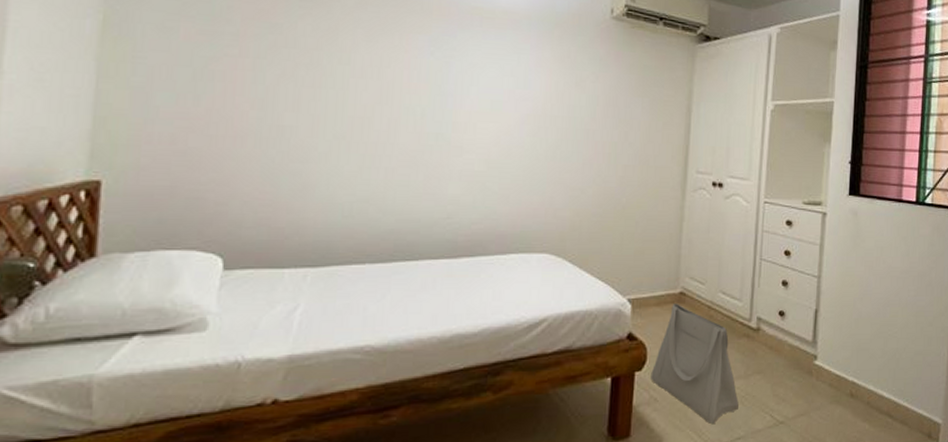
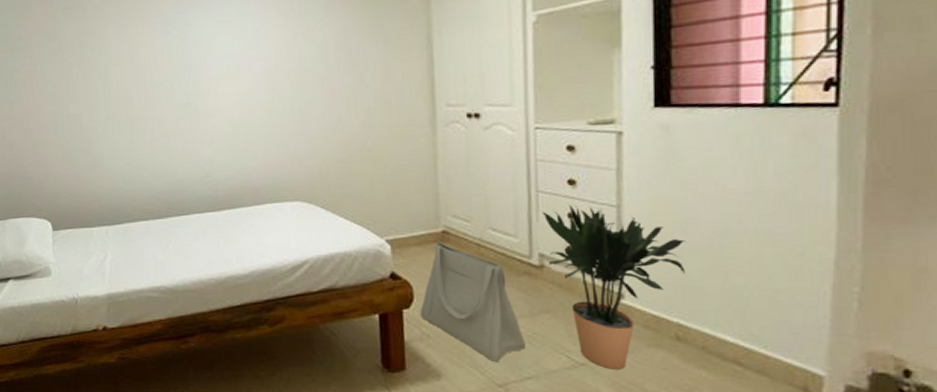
potted plant: none [763,273,862,426] -> present [543,204,686,369]

